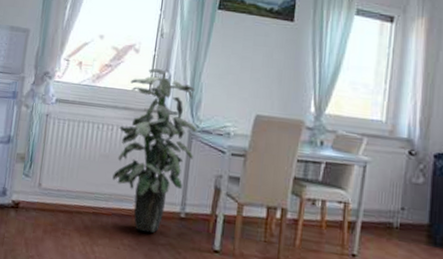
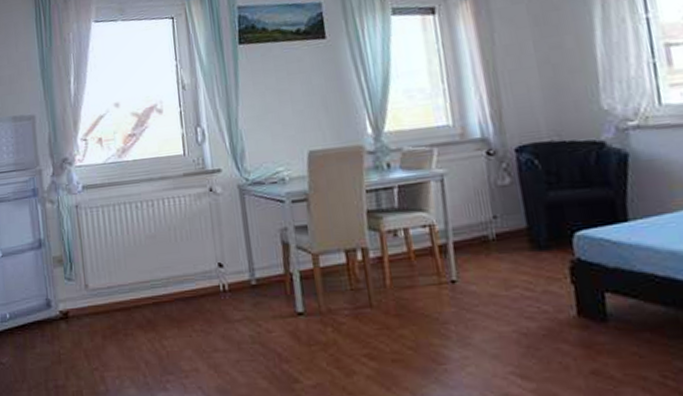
indoor plant: present [112,68,197,233] -> none [160,125,250,311]

